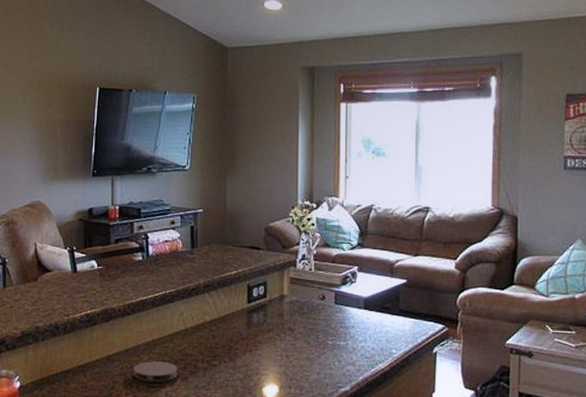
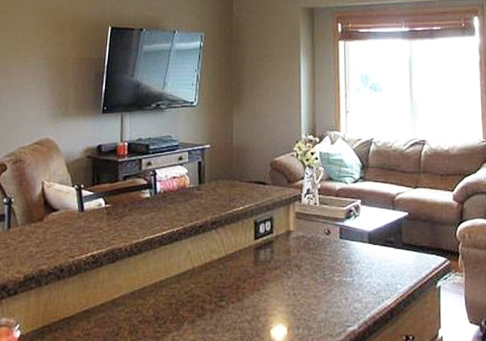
coaster: present [133,361,178,383] -> none [139,304,185,327]

